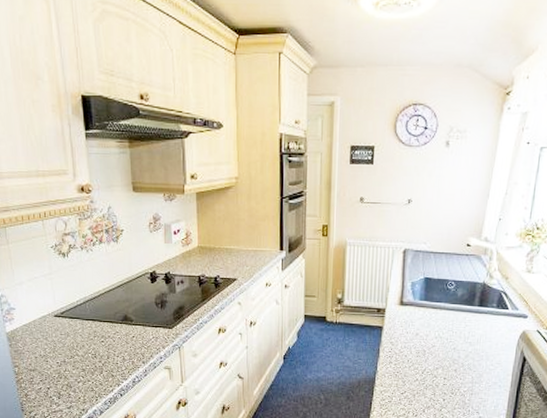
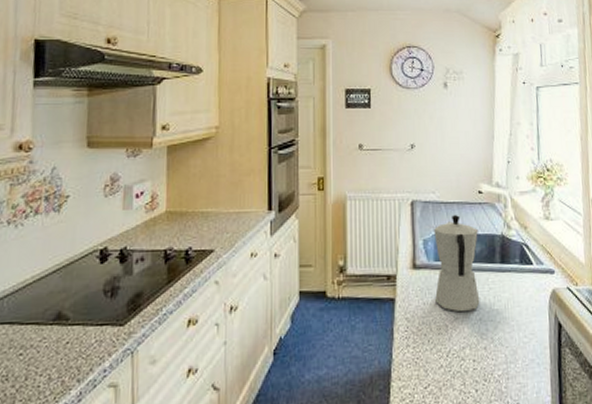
moka pot: none [417,264,462,342] -> present [434,215,480,313]

